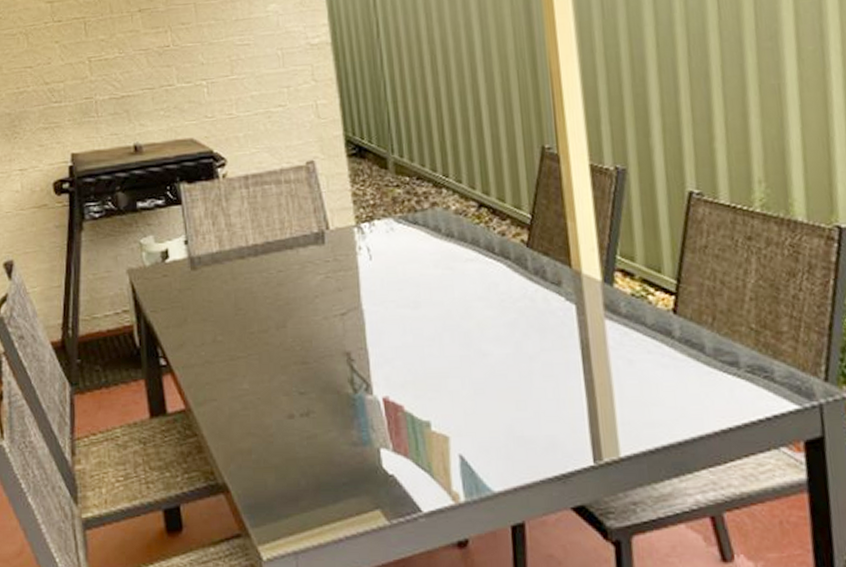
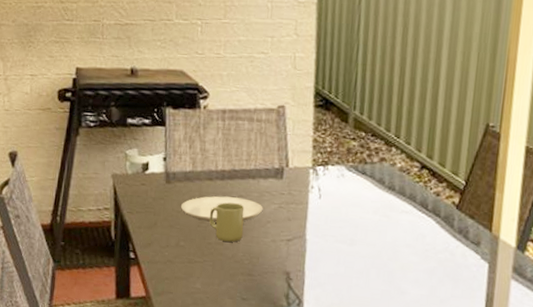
plate: none [211,273,308,308] -> present [180,196,263,223]
cup: none [246,281,289,328] -> present [209,202,244,242]

